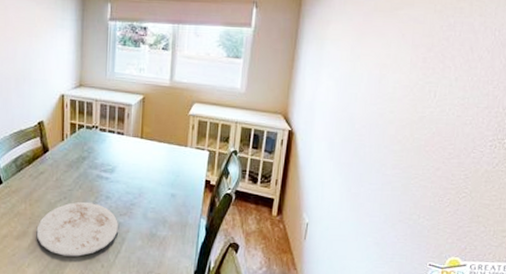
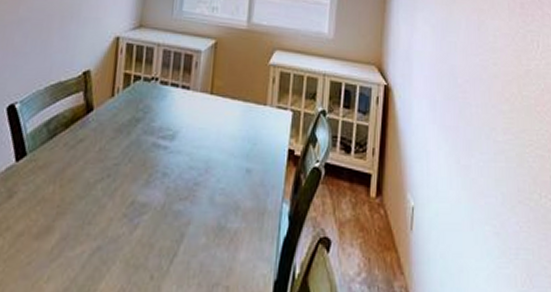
plate: present [36,202,118,257] -> none [64,182,177,263]

